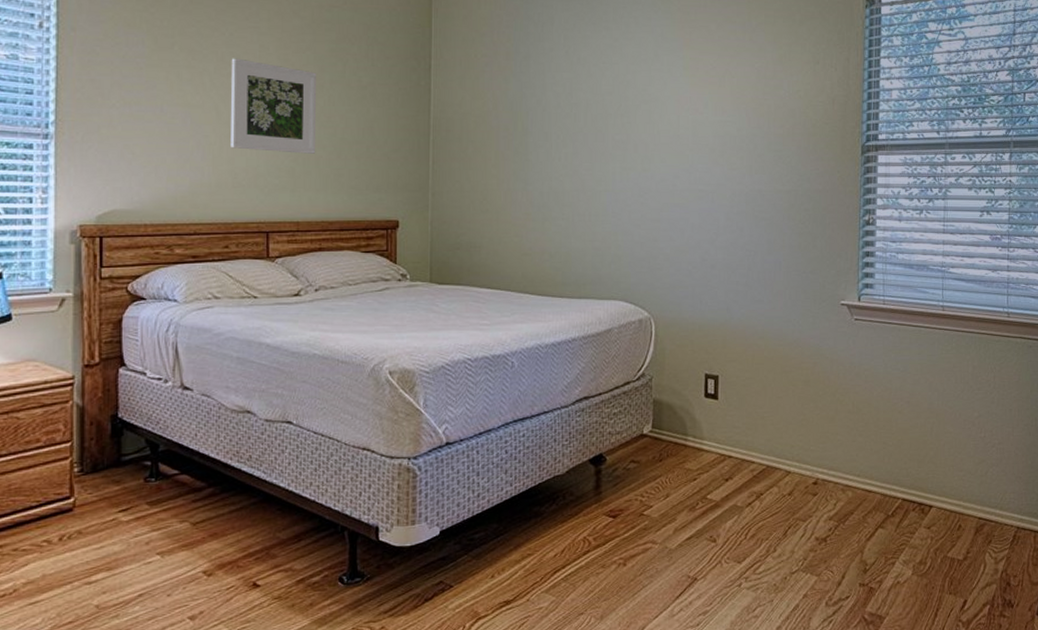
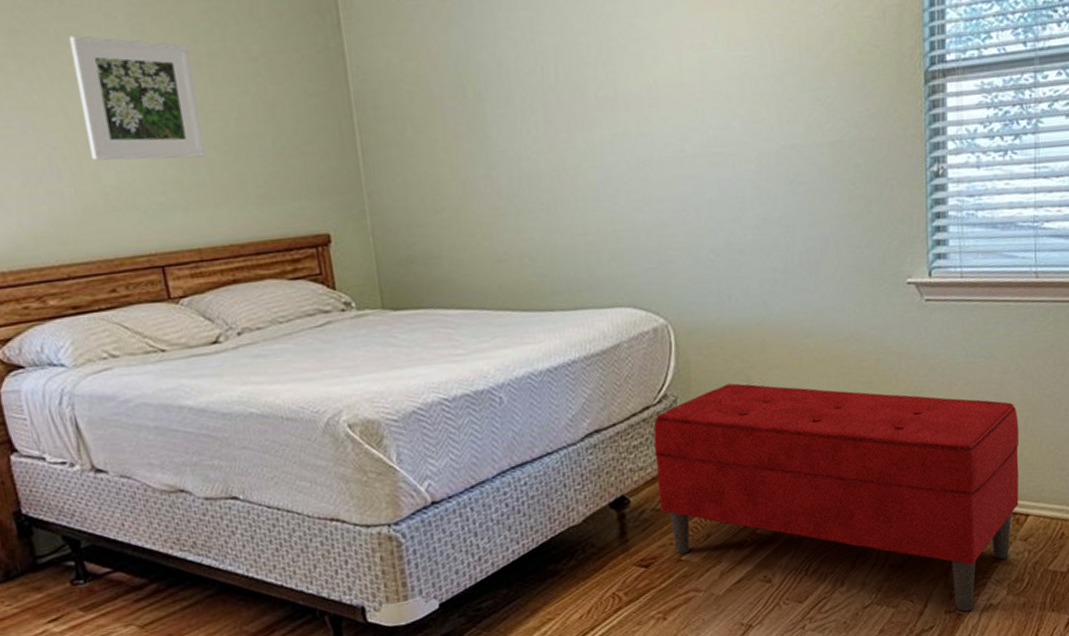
bench: none [630,370,926,587] -> present [653,383,1020,612]

